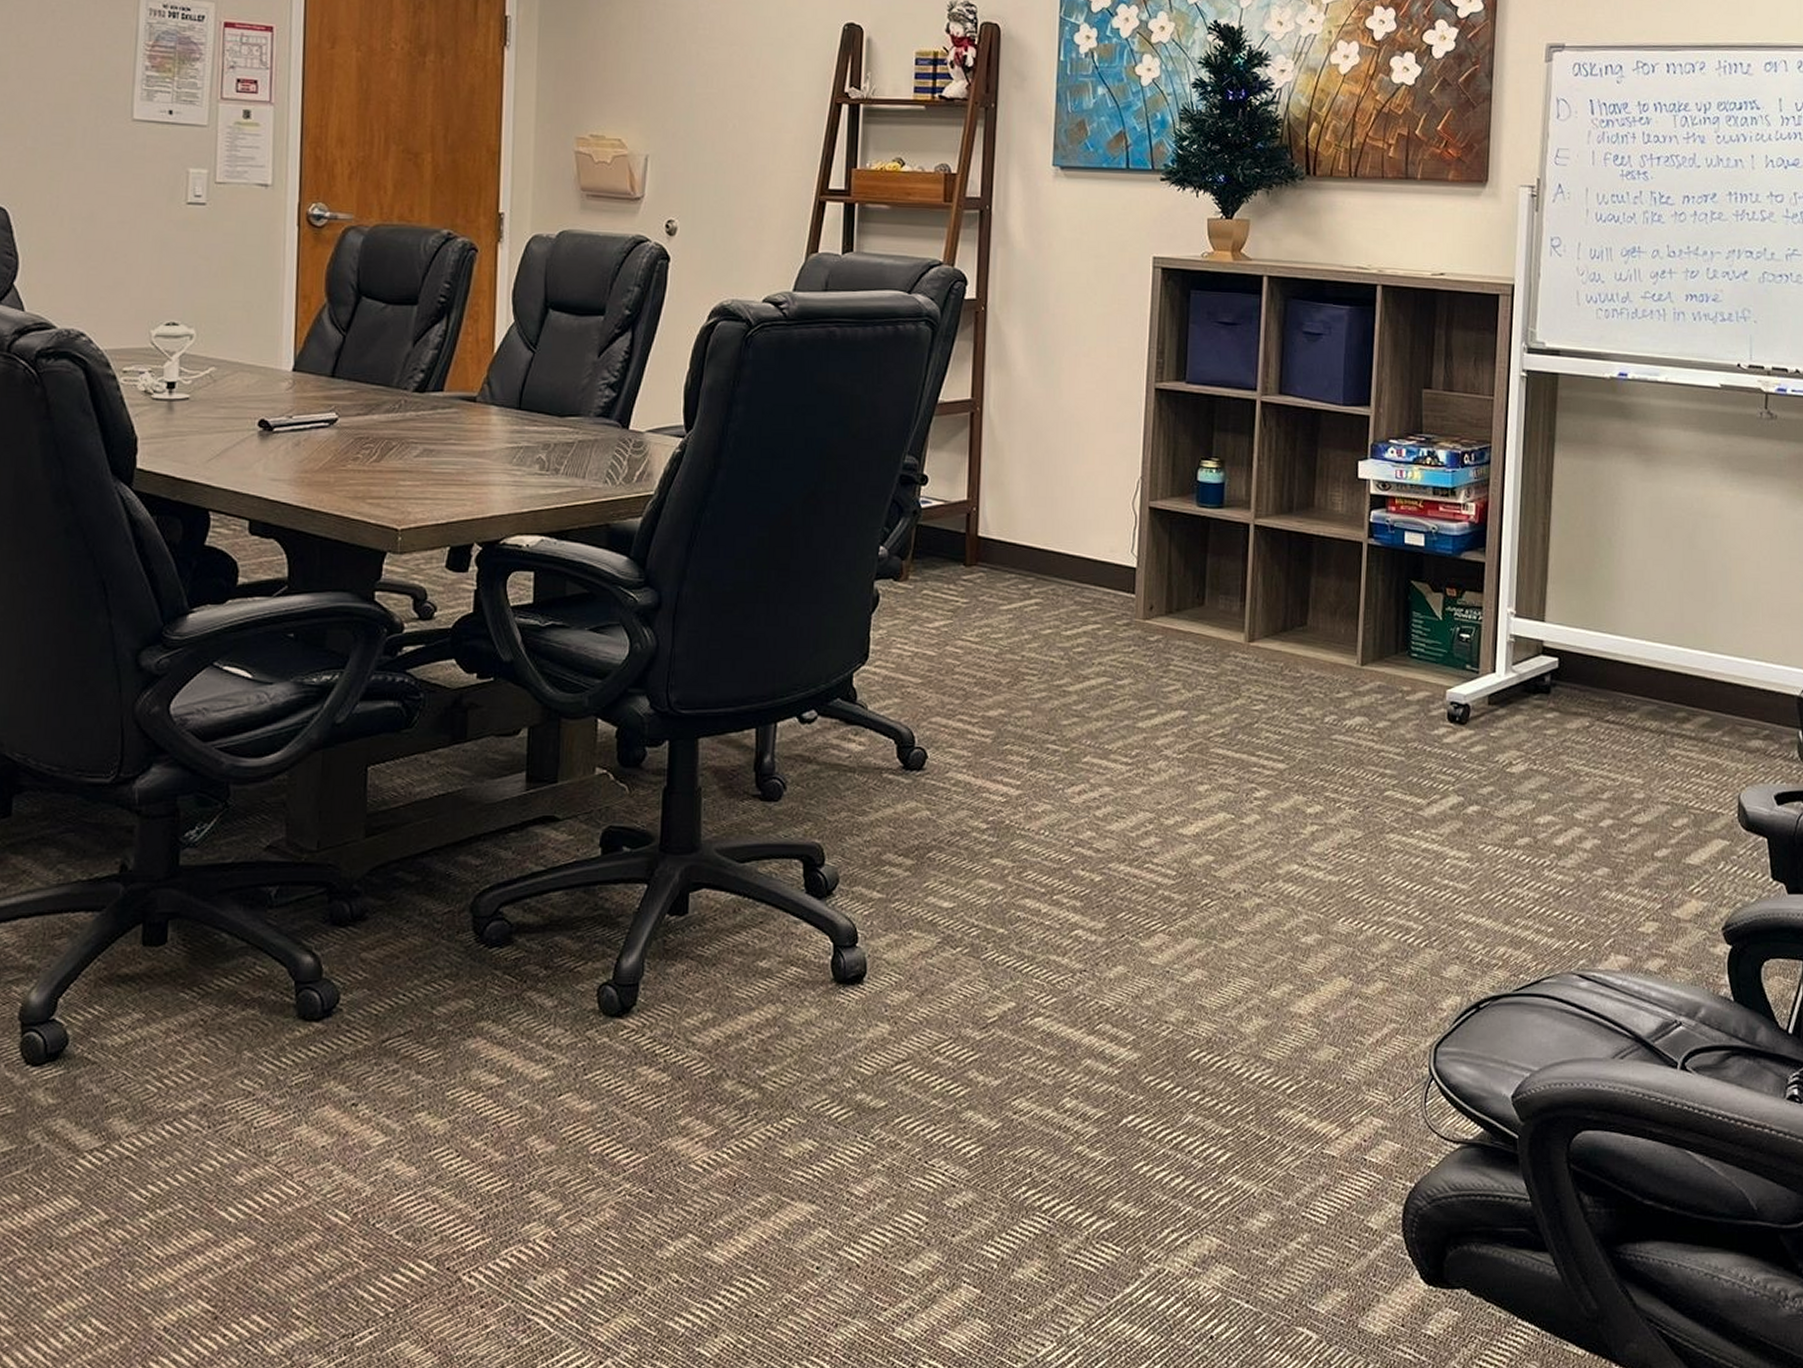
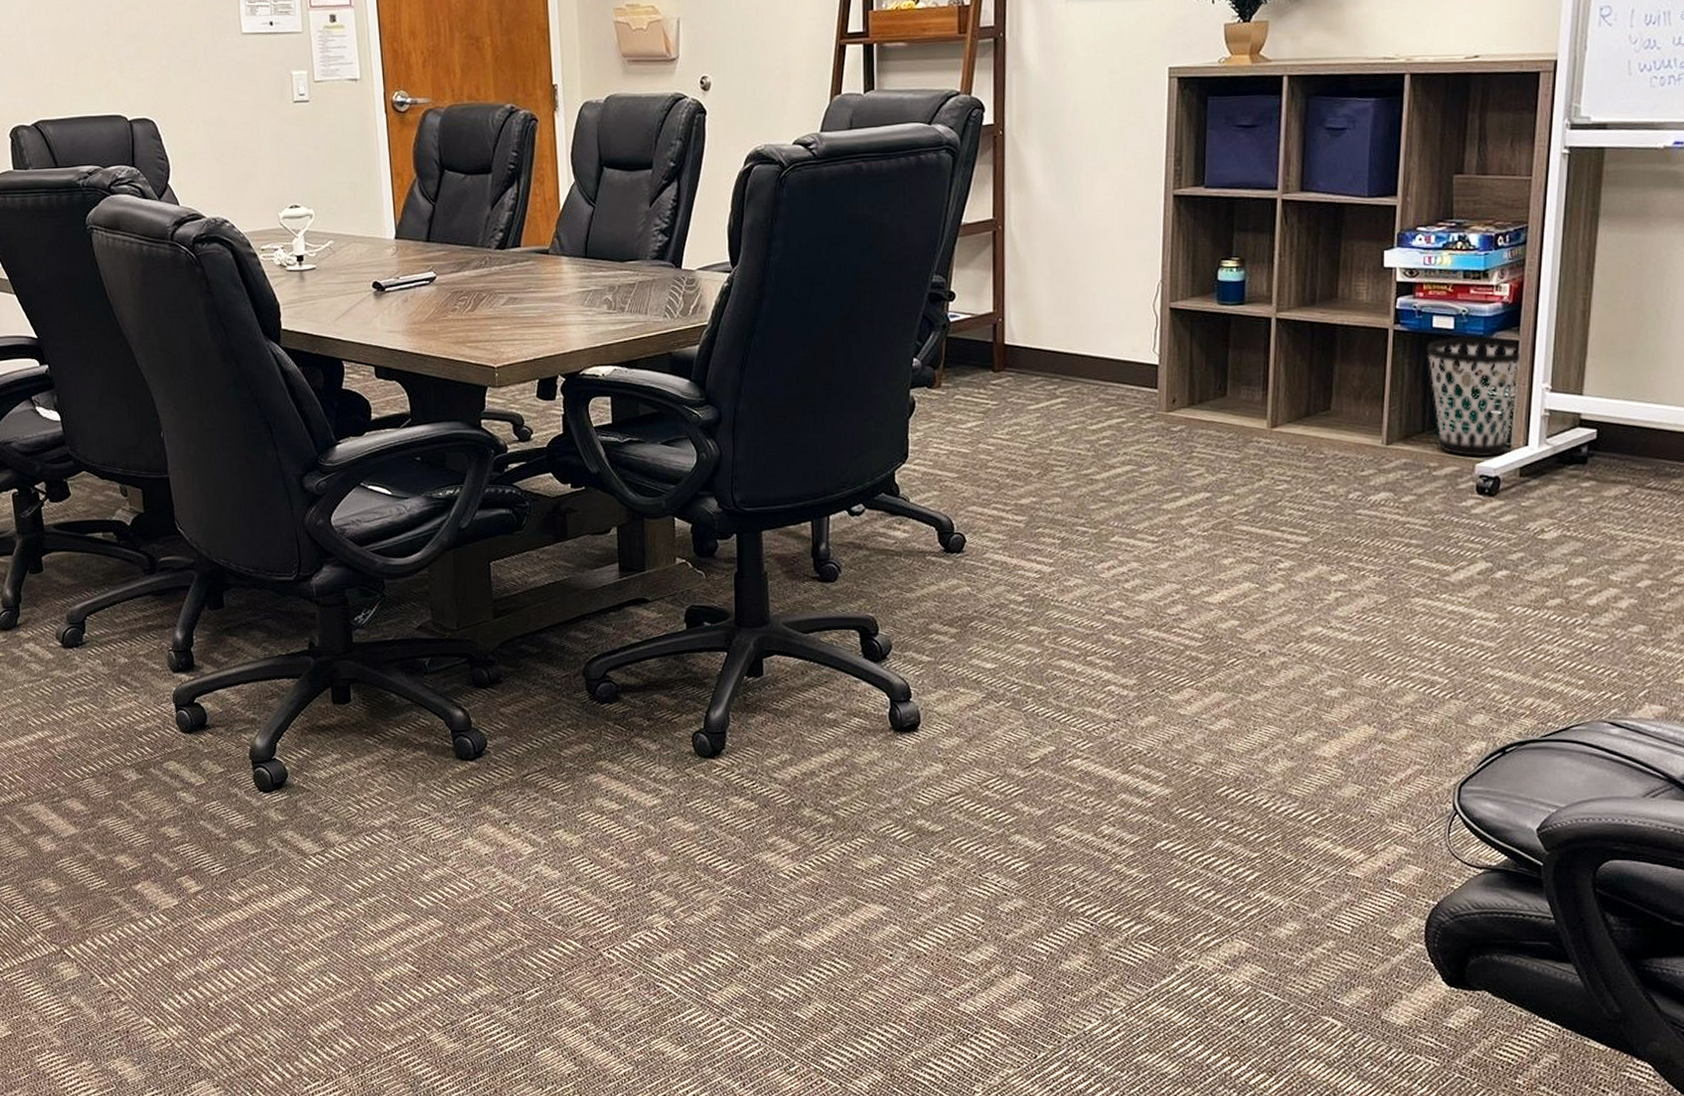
wastebasket: none [1398,555,1487,683] -> present [1426,336,1521,457]

